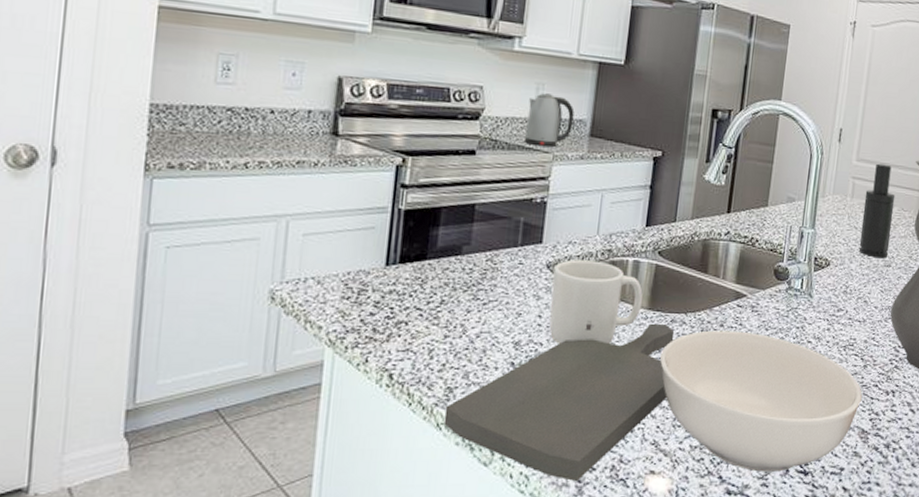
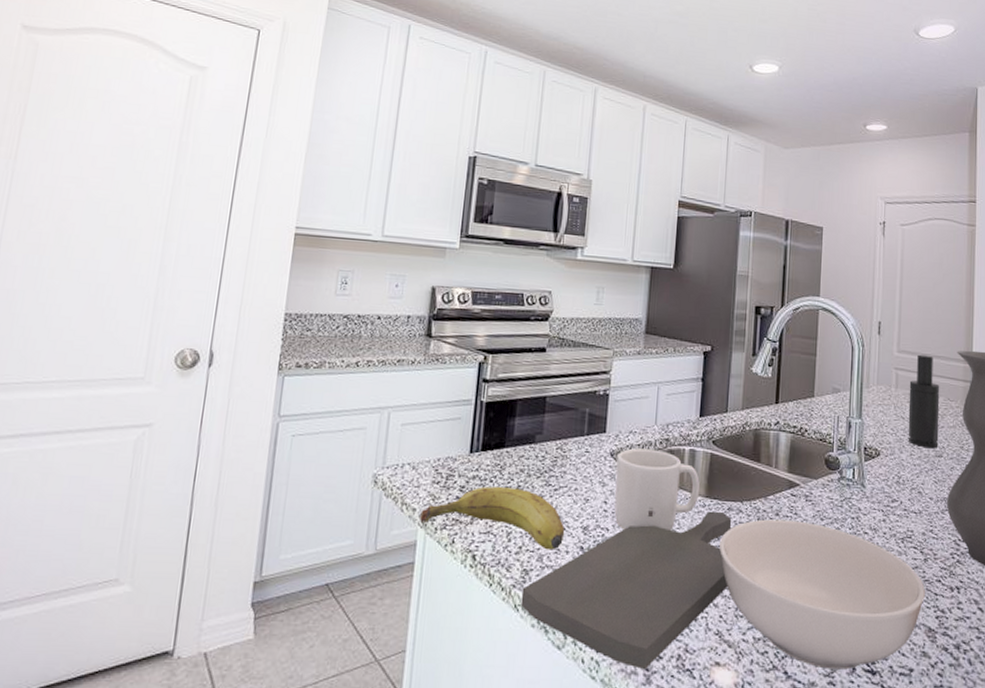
banana: none [327,301,494,367] -> present [420,486,564,550]
kettle: present [525,93,575,147] -> none [588,296,631,344]

